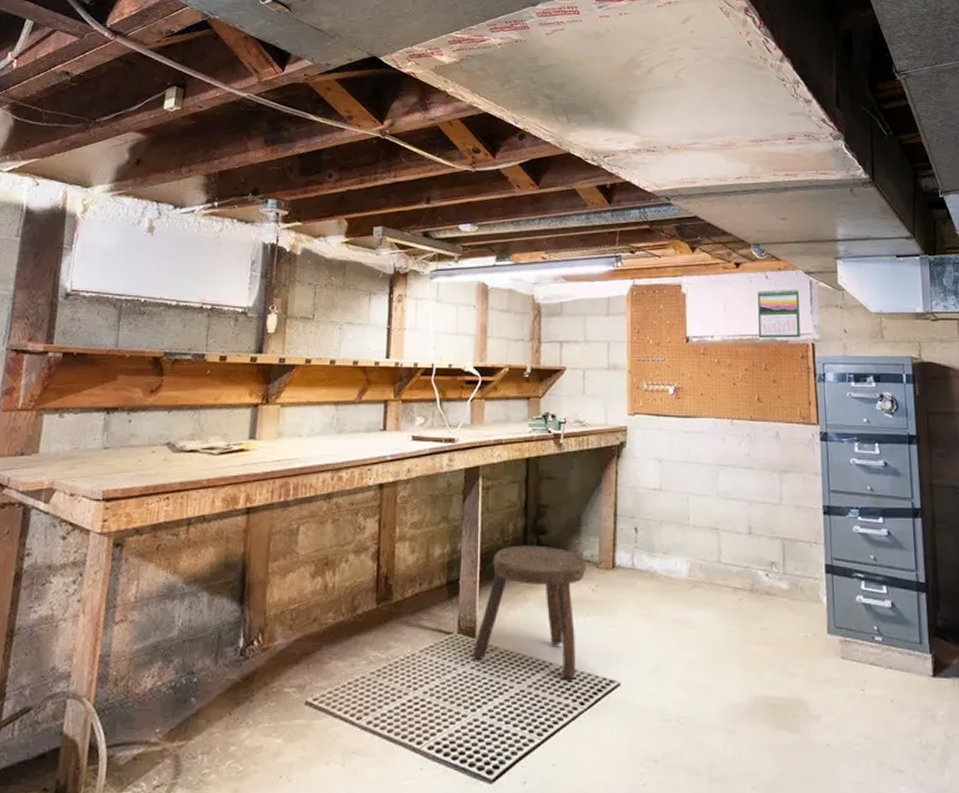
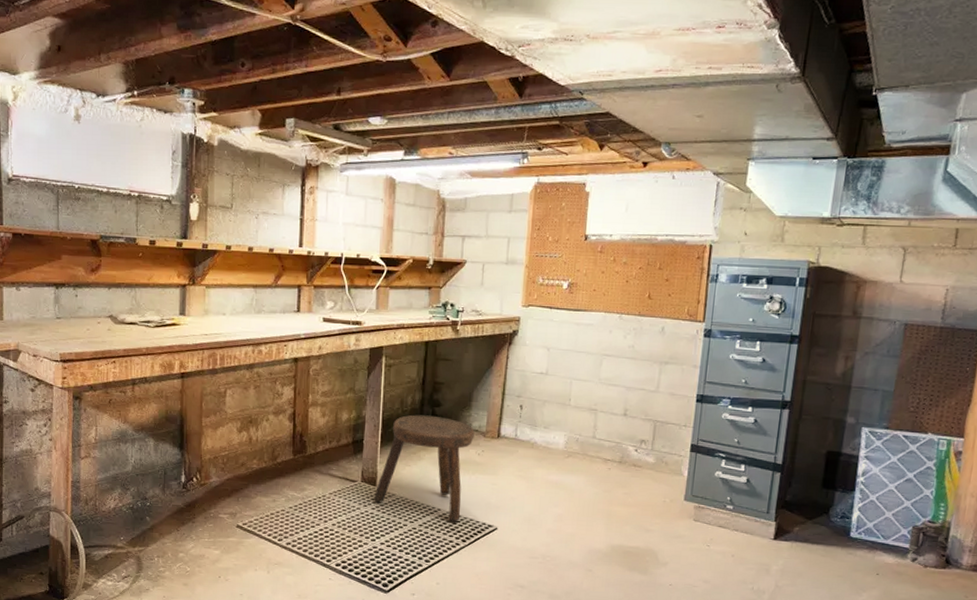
calendar: present [758,289,801,339] -> none [657,190,705,239]

